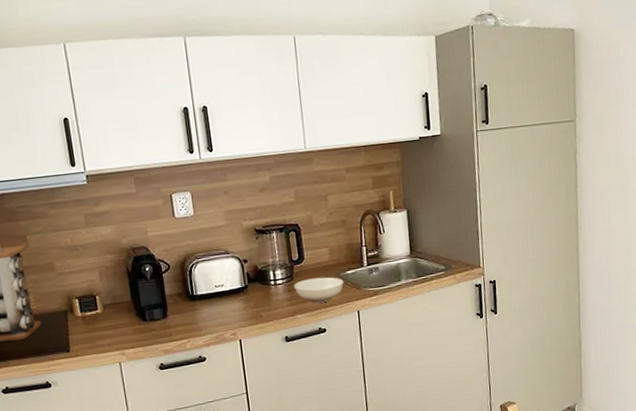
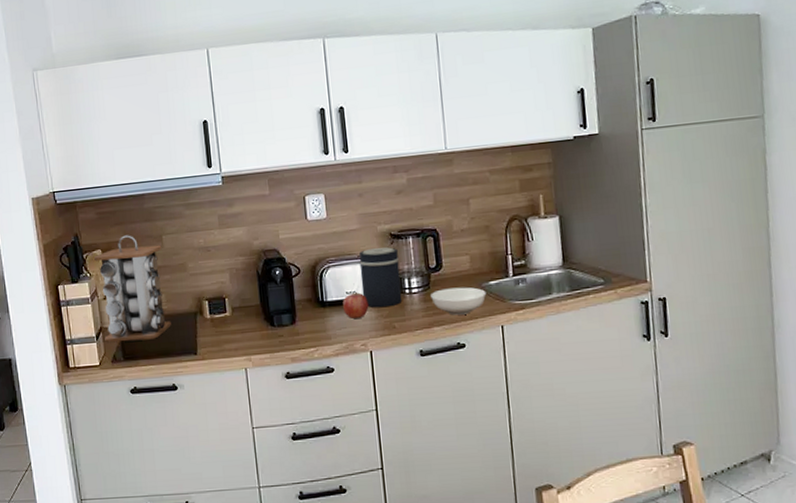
fruit: none [212,284,237,310] -> present [343,291,369,319]
cylinder: none [227,242,268,299] -> present [359,247,403,308]

